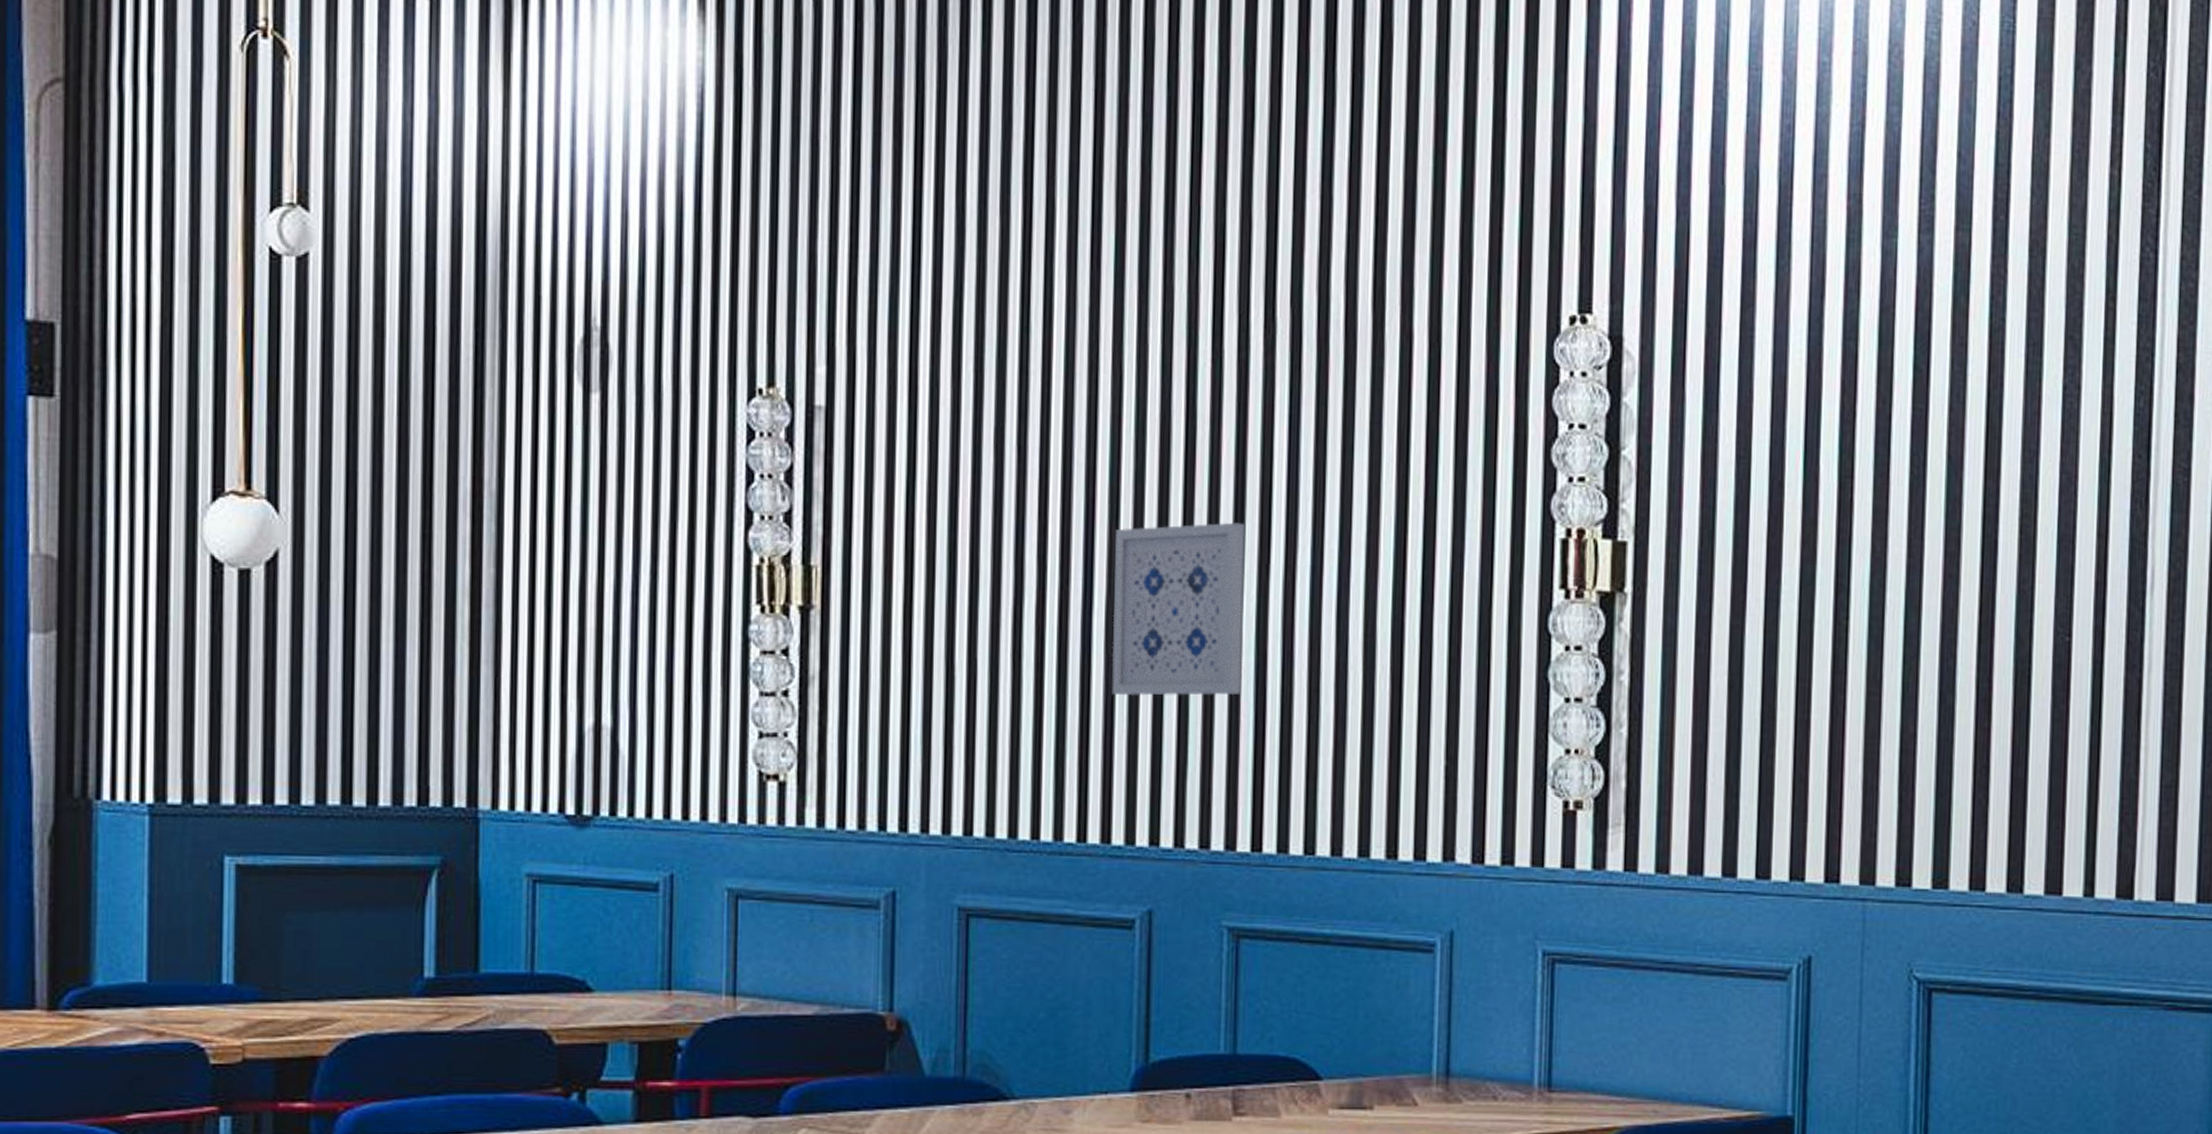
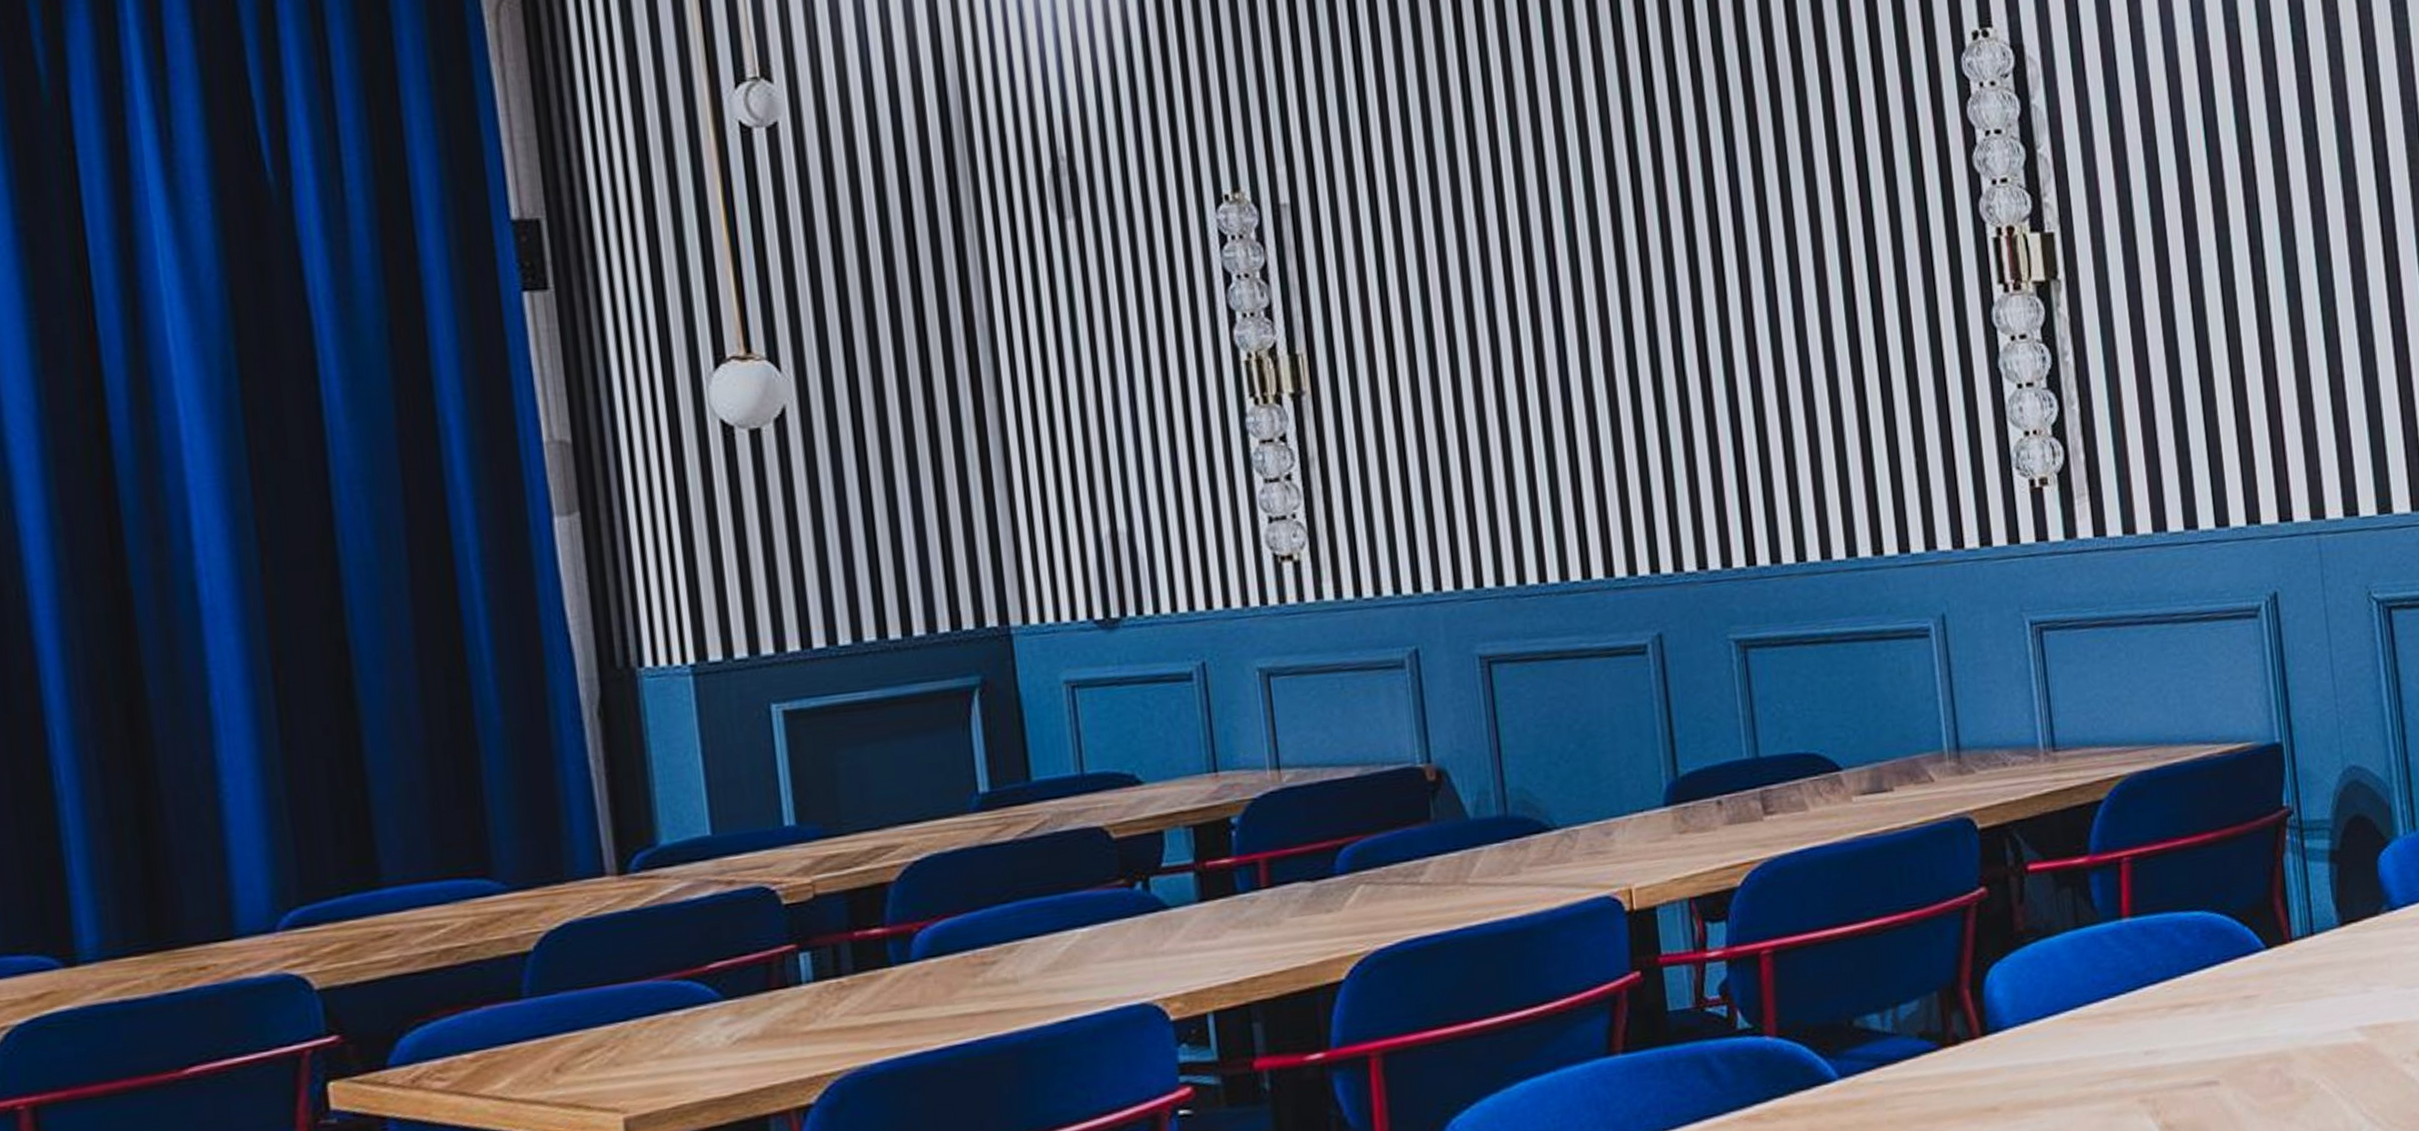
wall art: present [1111,522,1246,696] -> none [1579,261,1717,437]

